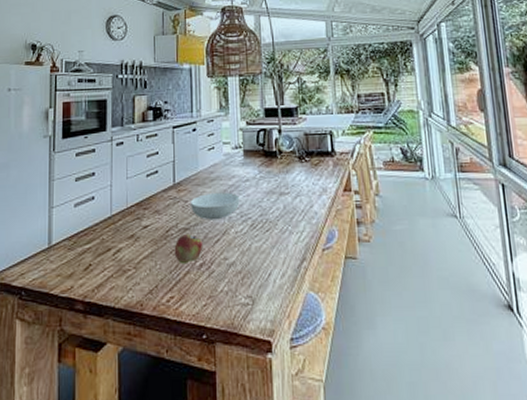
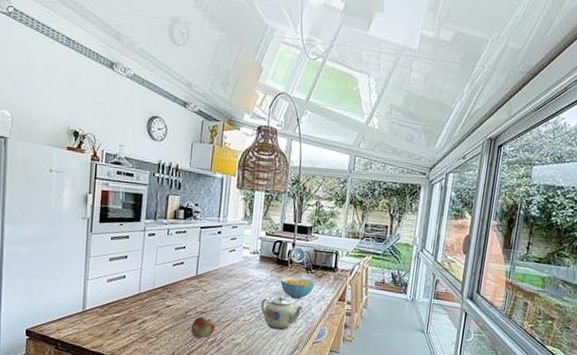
serving bowl: present [190,192,240,220] -> none [208,286,251,309]
teapot: none [253,196,304,239] -> present [261,296,304,330]
cereal bowl: none [271,169,312,197] -> present [280,276,315,300]

